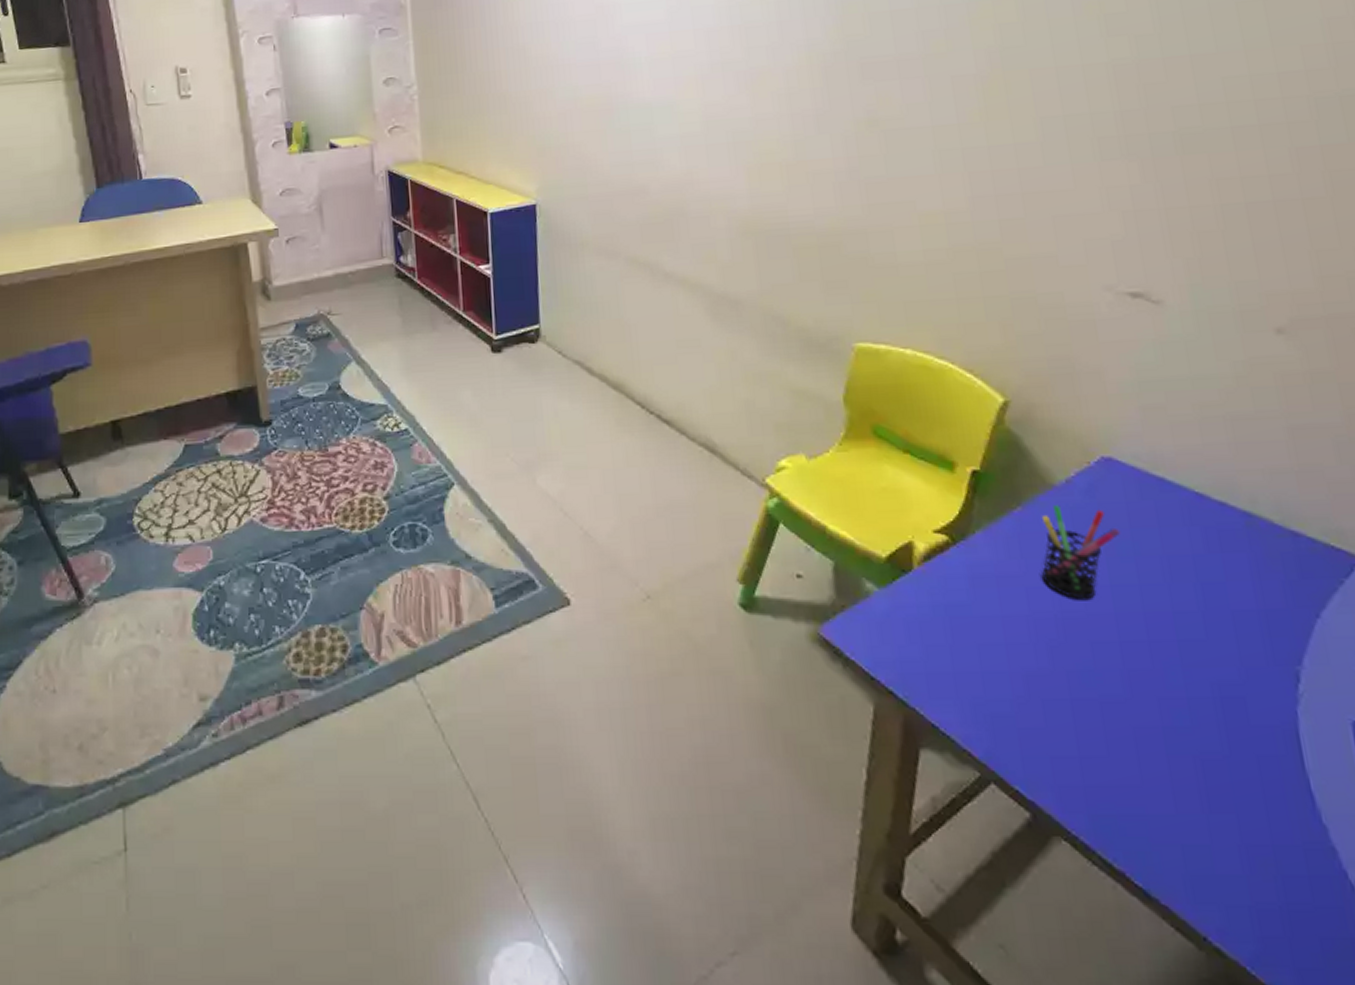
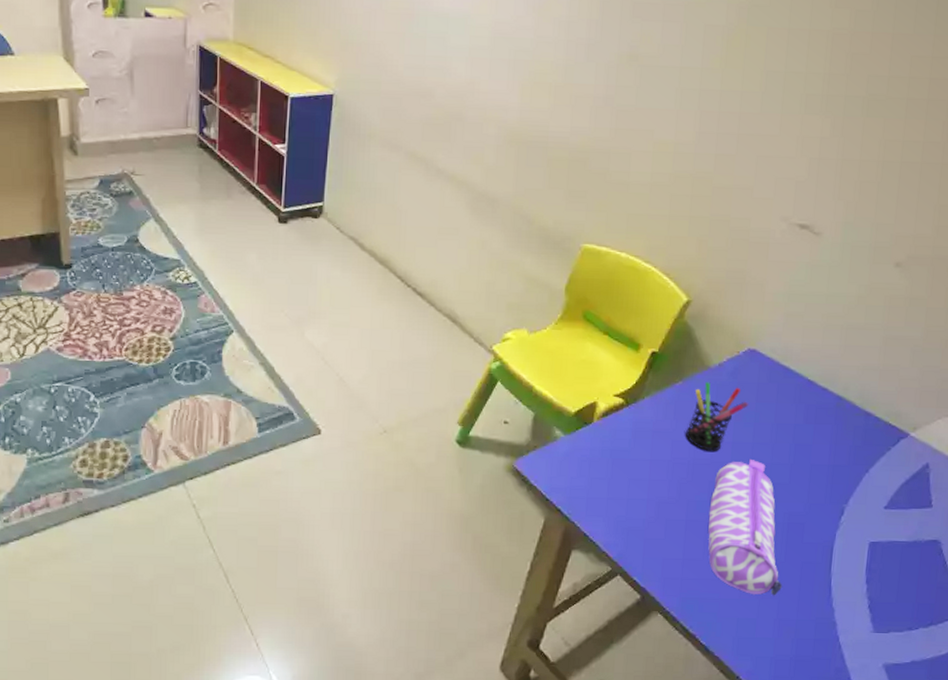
pencil case: none [1097,607,1238,809] -> present [708,458,783,596]

